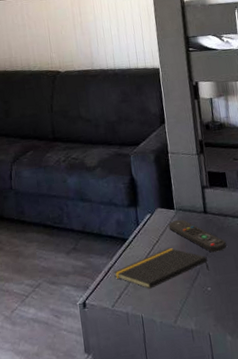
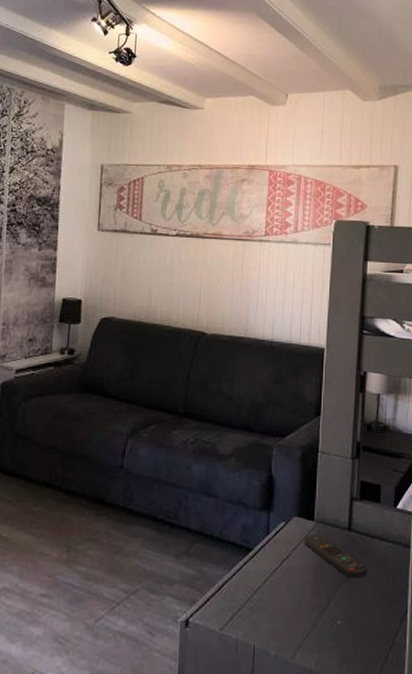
notepad: present [114,247,209,289] -> none [229,566,343,614]

